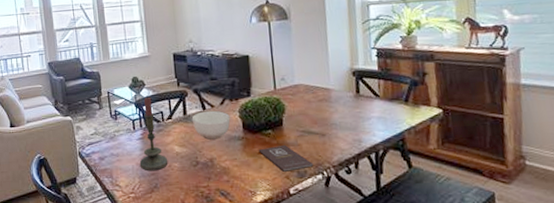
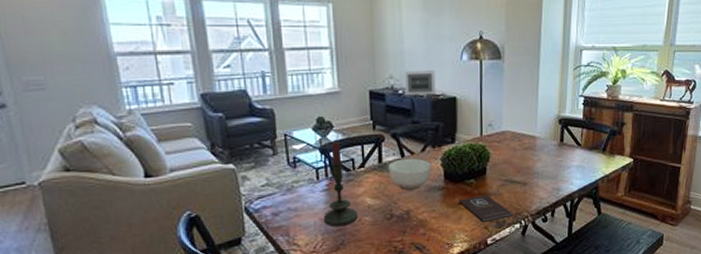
picture frame: none [201,33,230,57] -> present [404,71,436,96]

